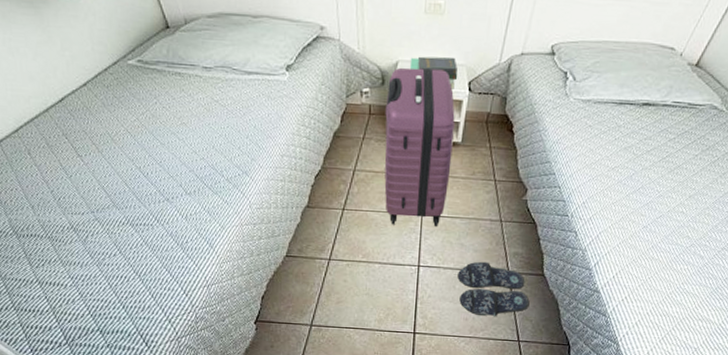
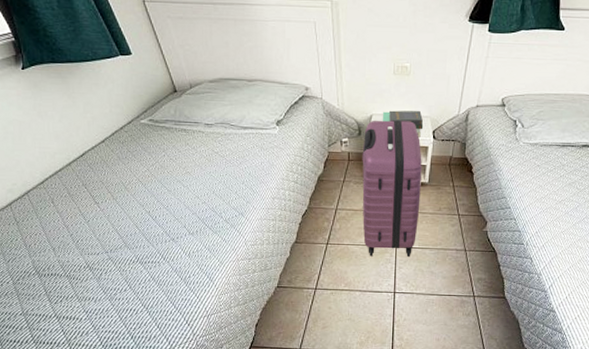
slippers: present [457,261,530,316] -> none [429,287,494,336]

